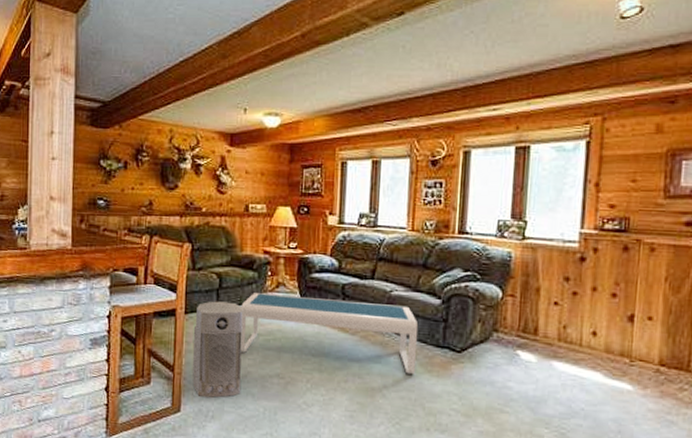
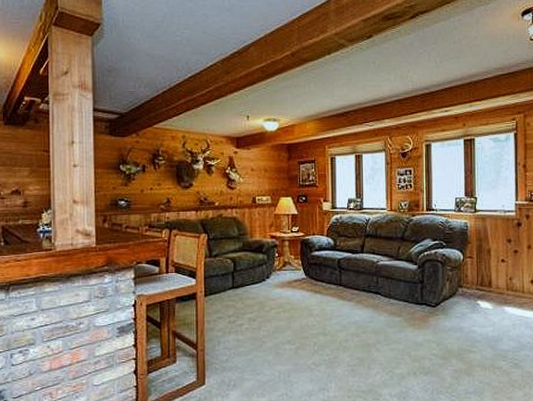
air purifier: present [192,301,243,398] -> none [213,282,258,368]
coffee table: present [240,293,419,375] -> none [254,272,402,329]

